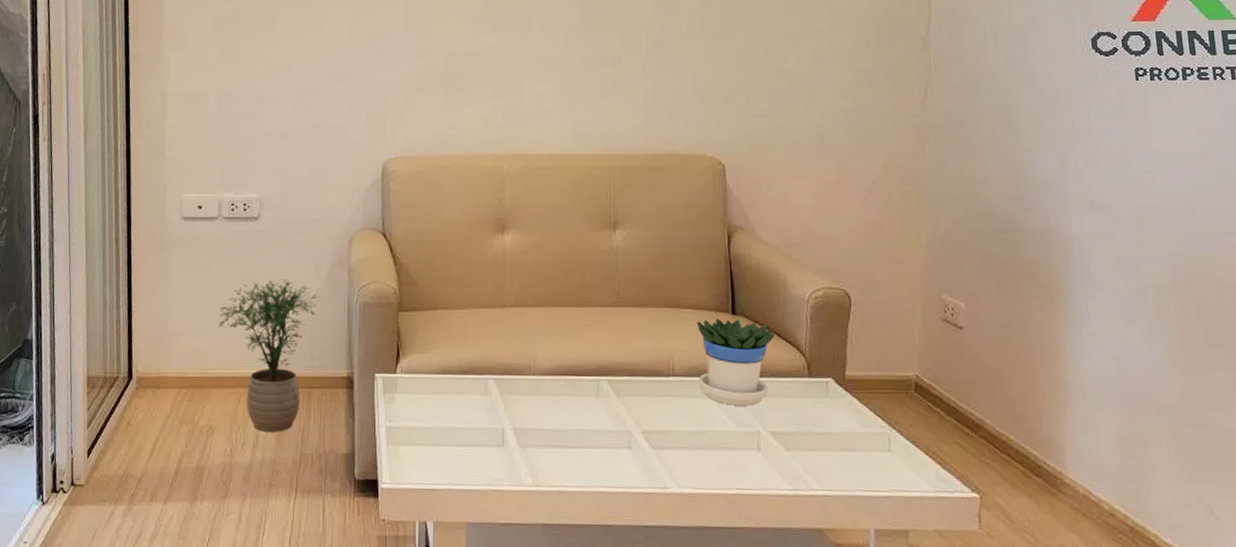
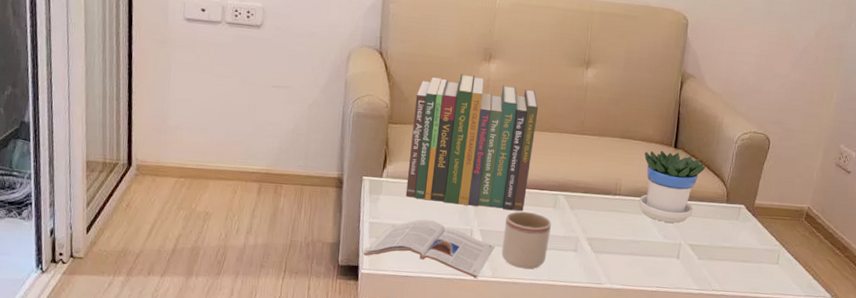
potted plant: present [219,279,320,432] -> none [218,86,317,221]
magazine: none [383,419,533,488] -> present [364,219,495,278]
books: none [424,249,565,403] -> present [405,73,539,212]
mug: none [541,403,596,474] -> present [501,211,551,269]

